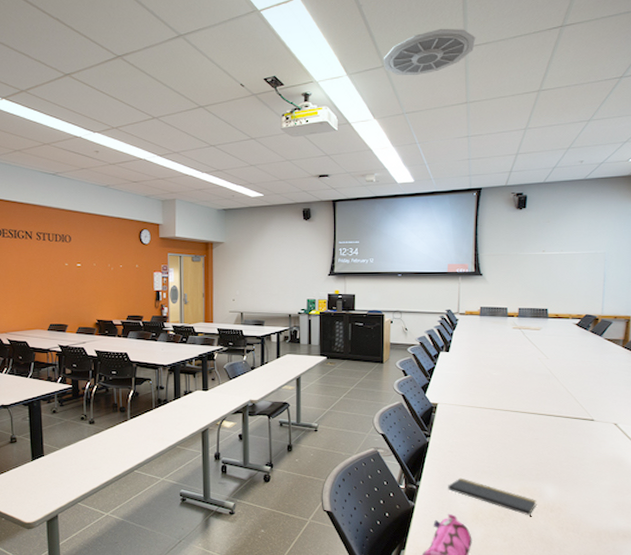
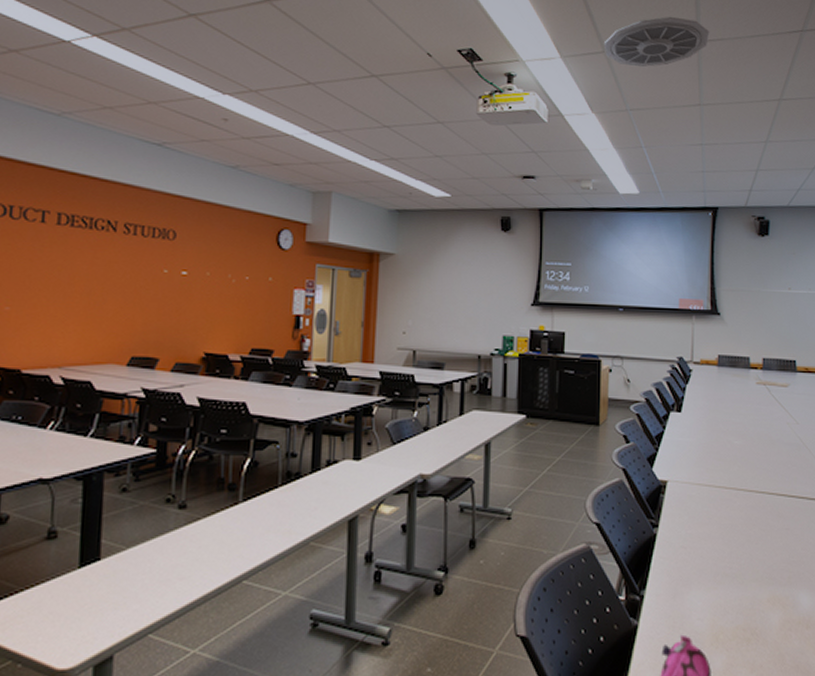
notepad: present [448,478,537,516] -> none [680,583,790,635]

